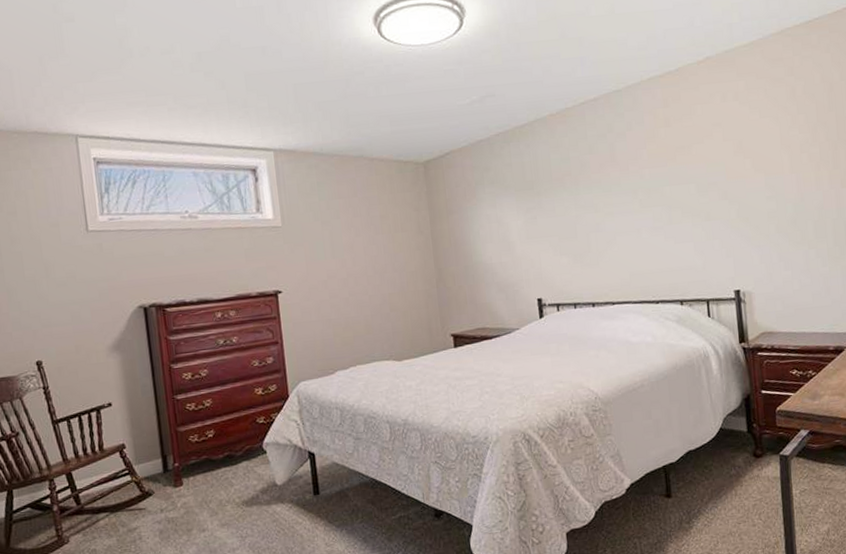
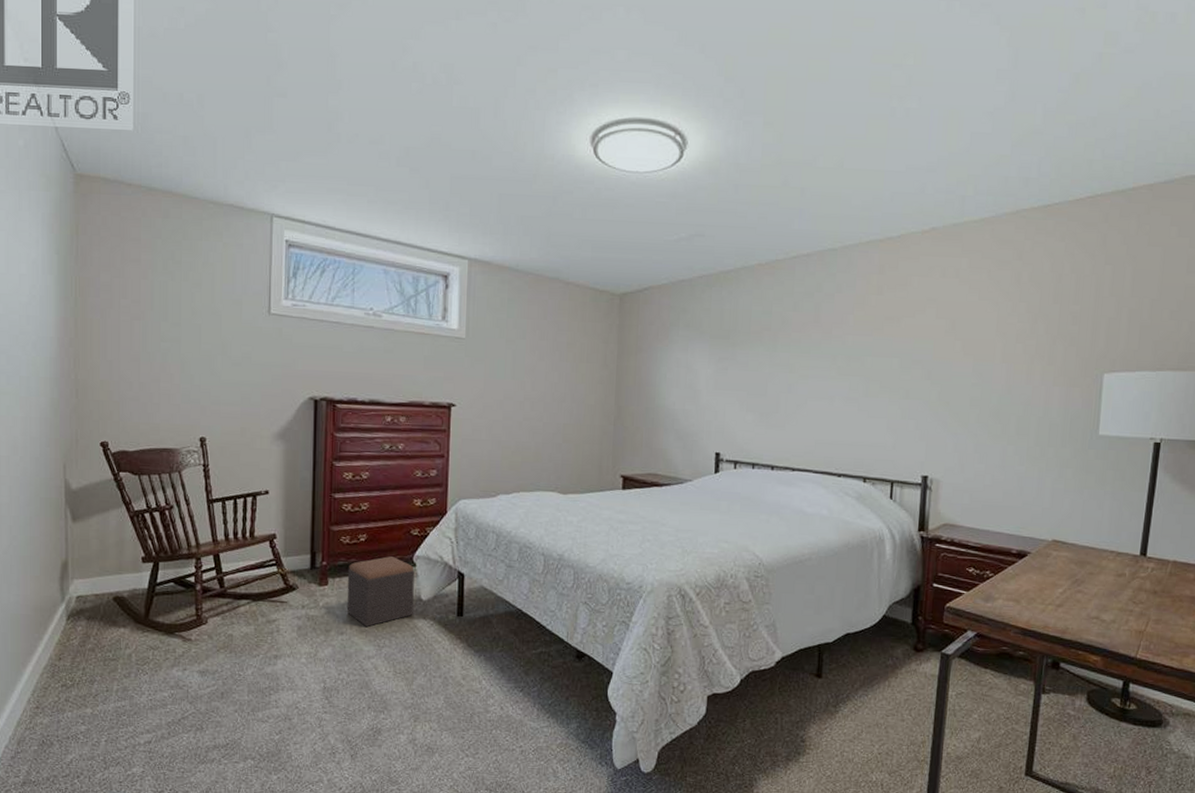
footstool: none [200,447,271,520] -> present [346,556,415,627]

